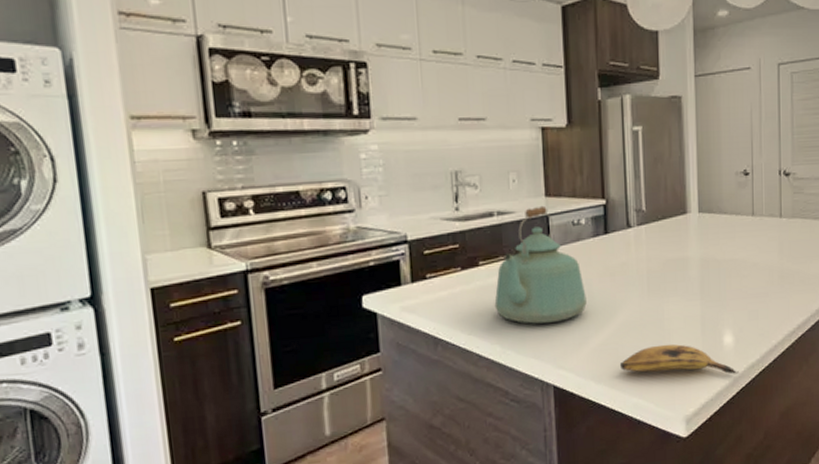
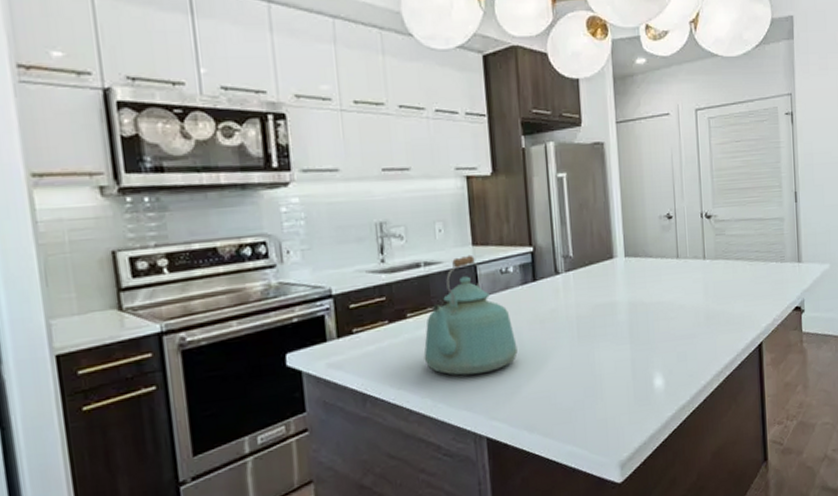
banana: present [619,344,740,374] -> none [552,389,671,420]

